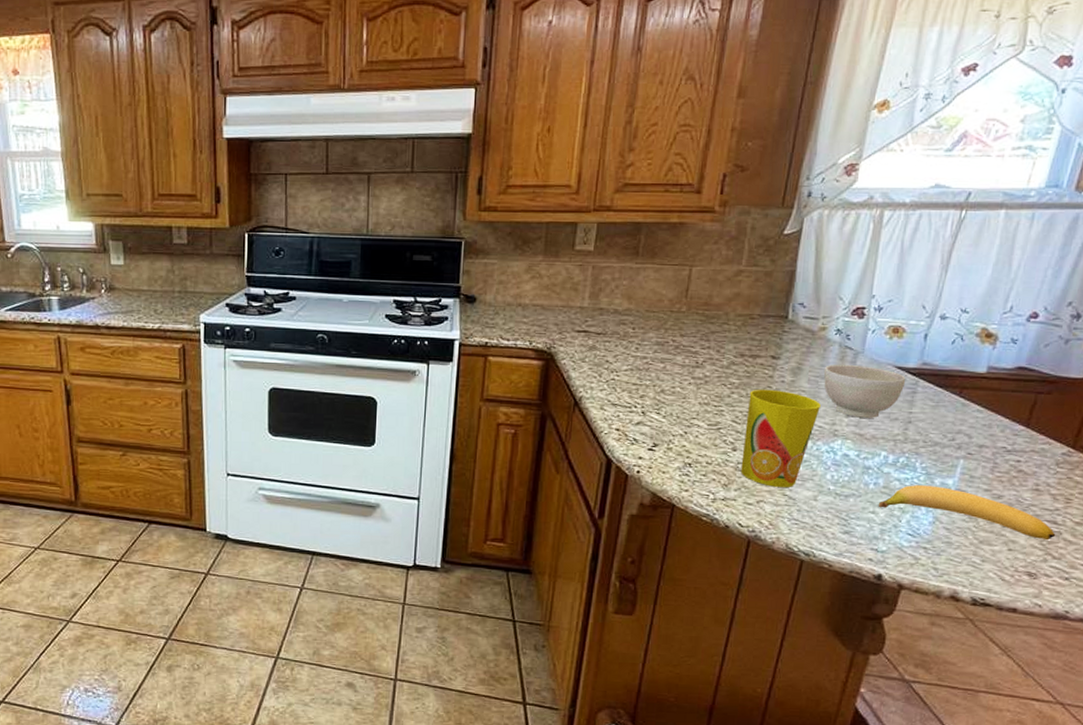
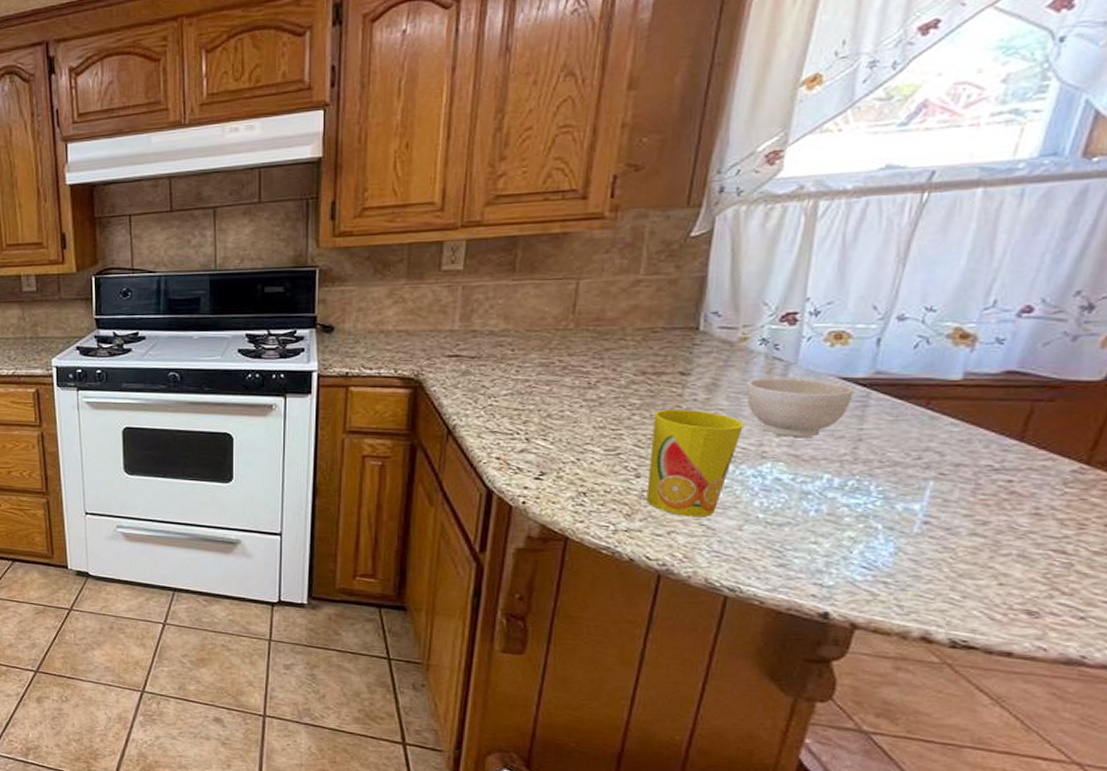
banana: present [878,485,1056,541] -> none [821,511,1065,573]

